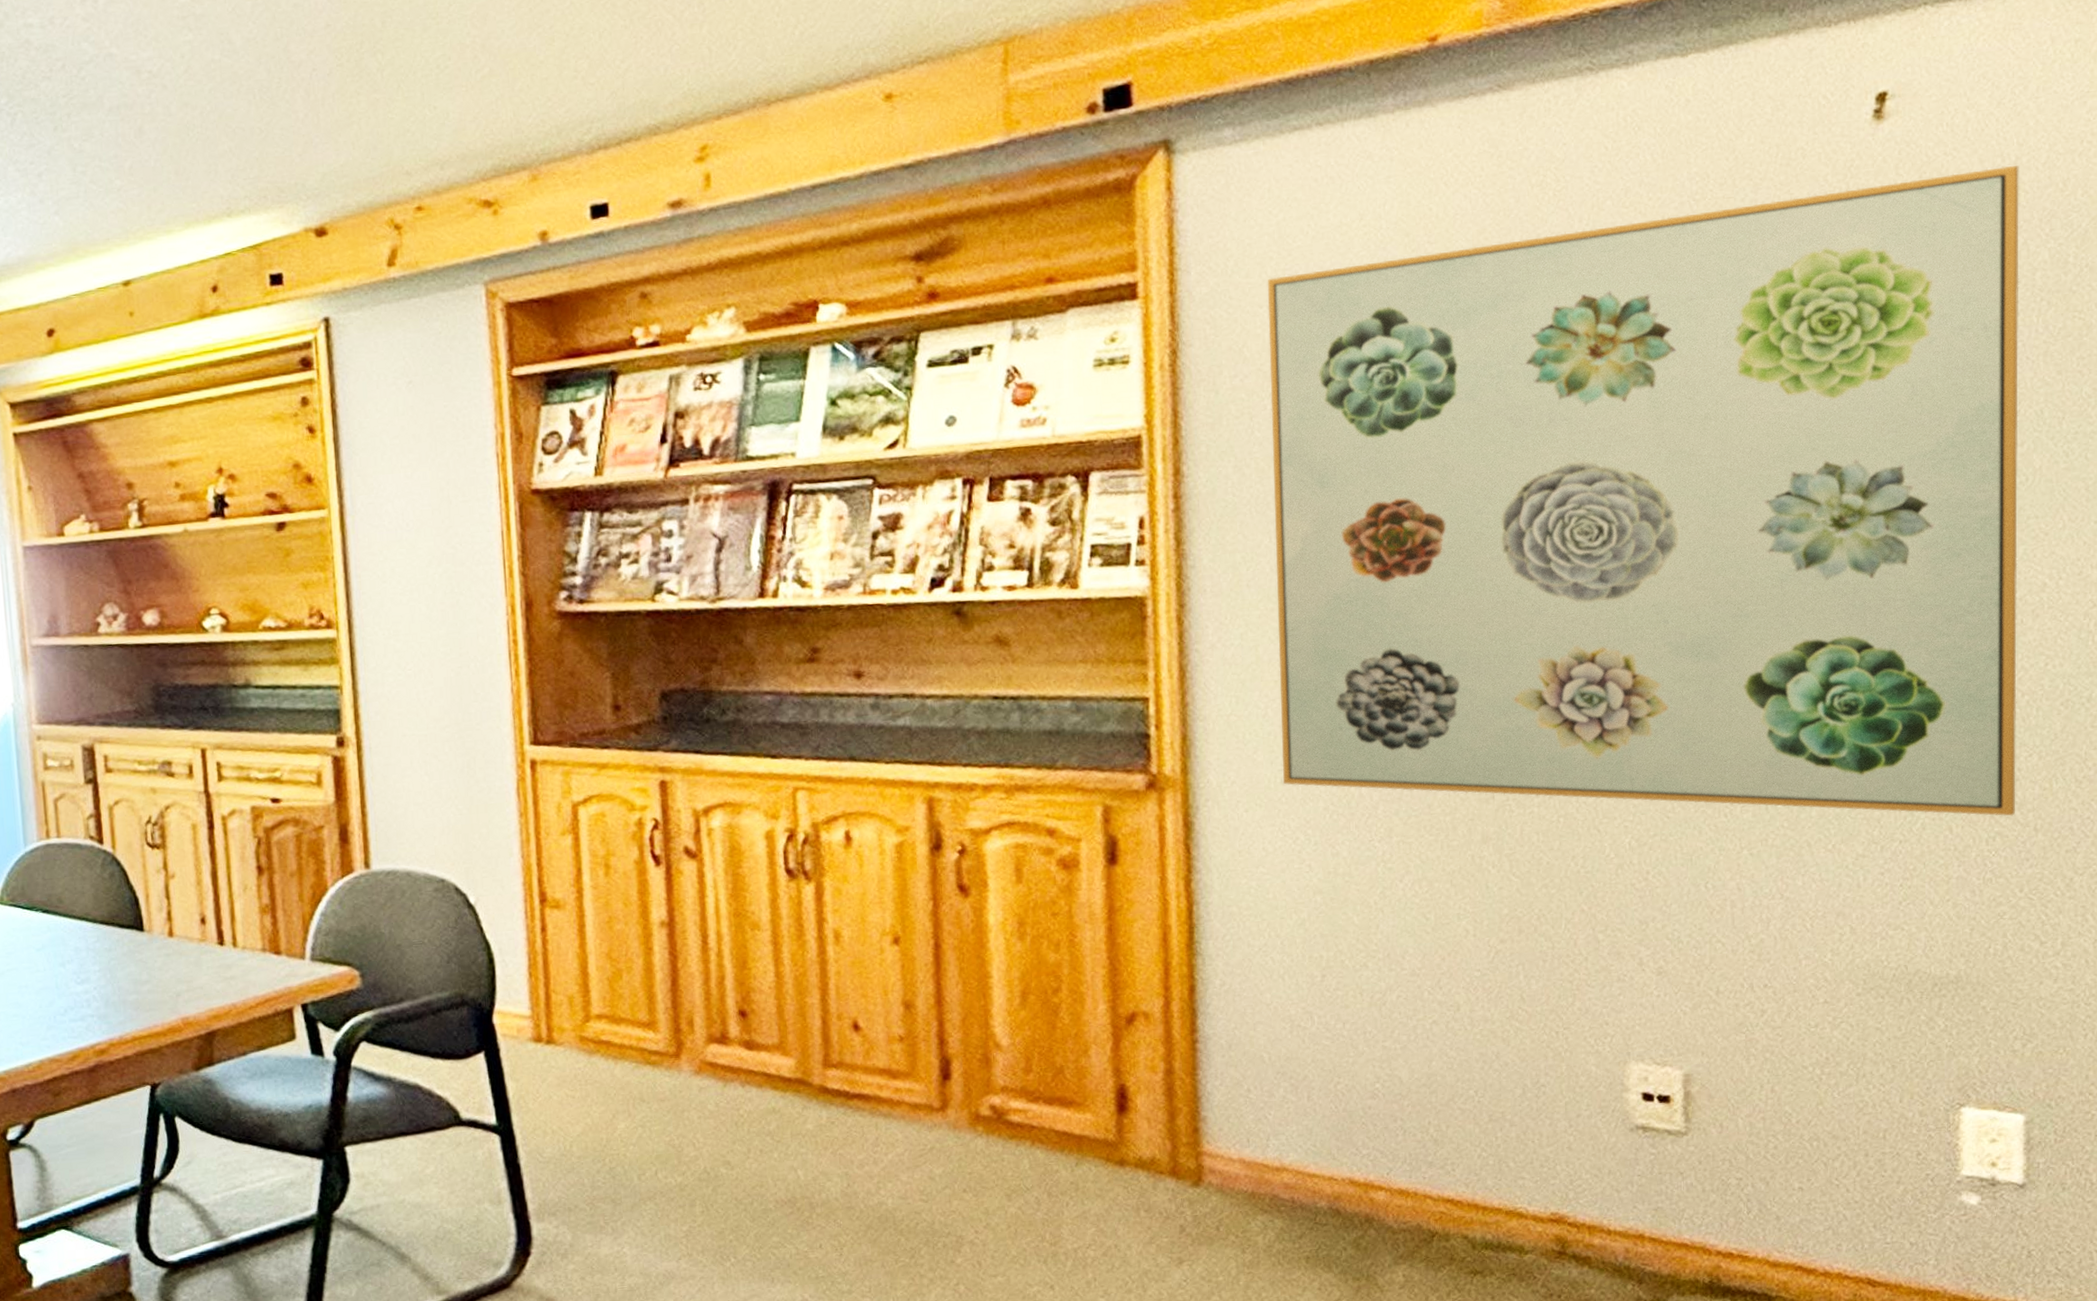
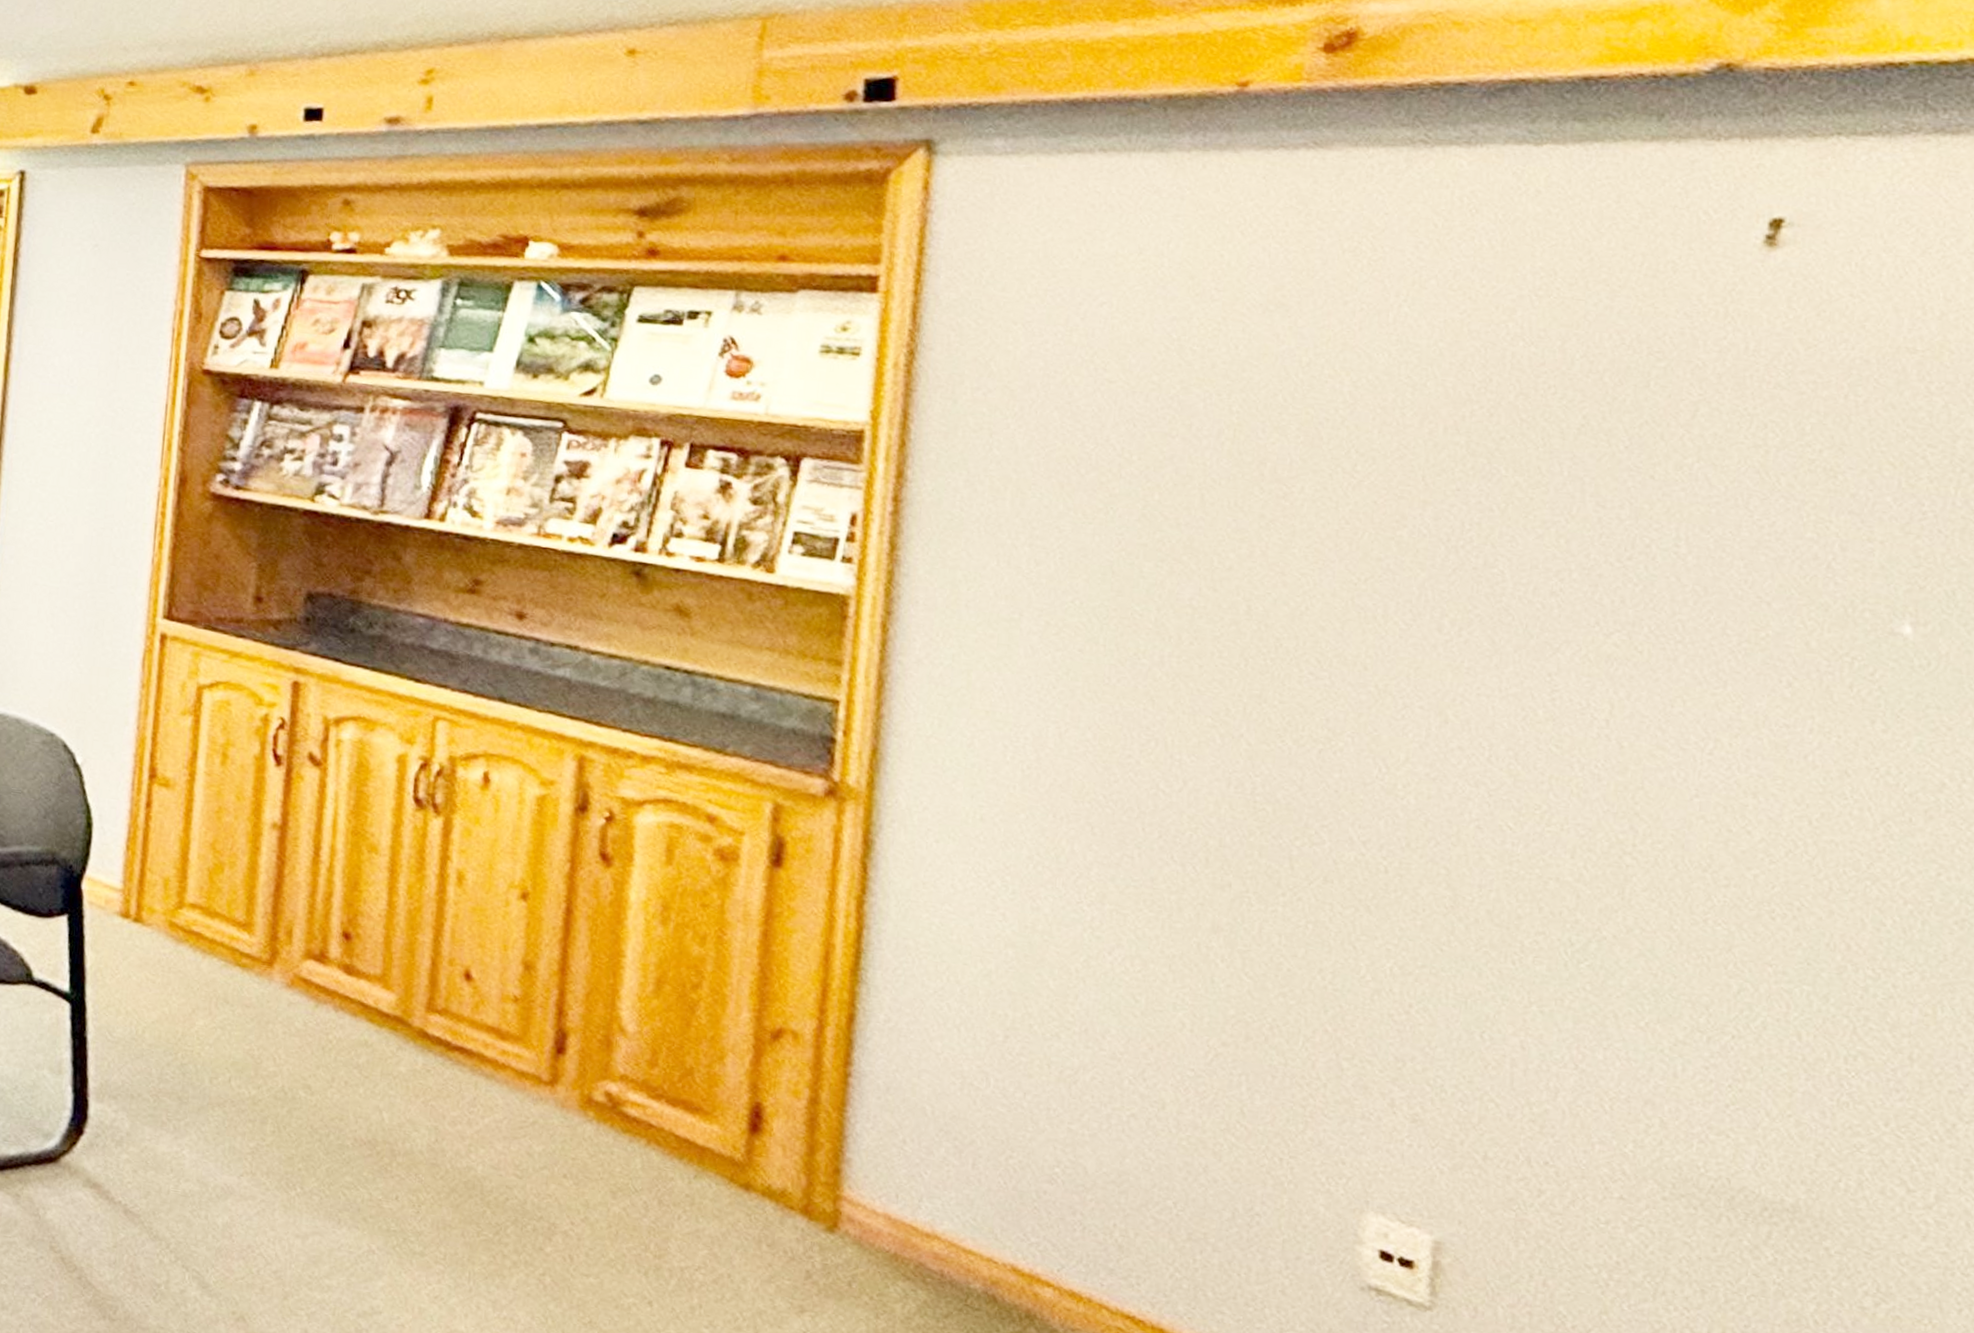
wall art: present [1267,165,2019,817] -> none [982,295,1944,1037]

